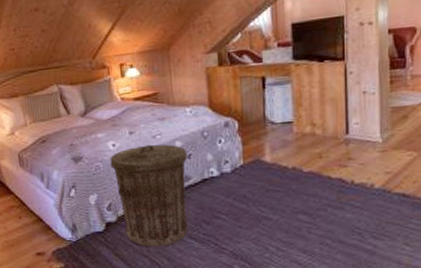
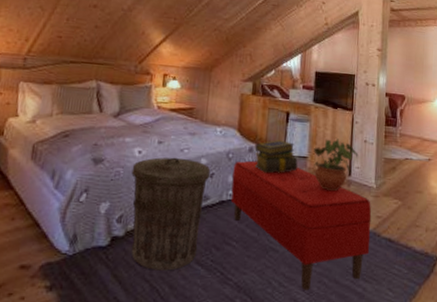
bench: none [210,133,379,253] -> present [230,160,372,291]
stack of books: none [230,108,283,146] -> present [254,140,298,174]
potted plant: none [300,94,356,153] -> present [314,137,358,191]

